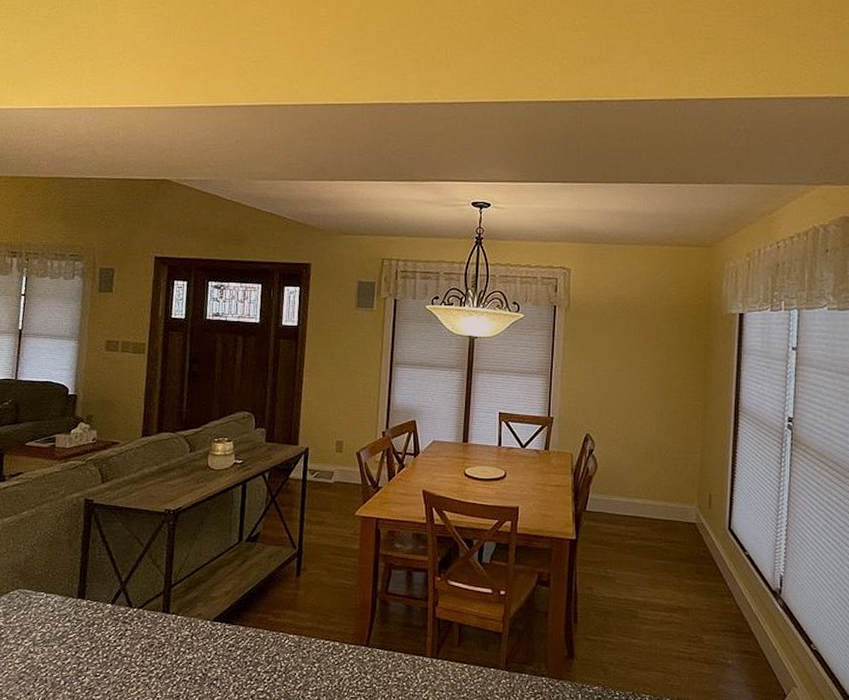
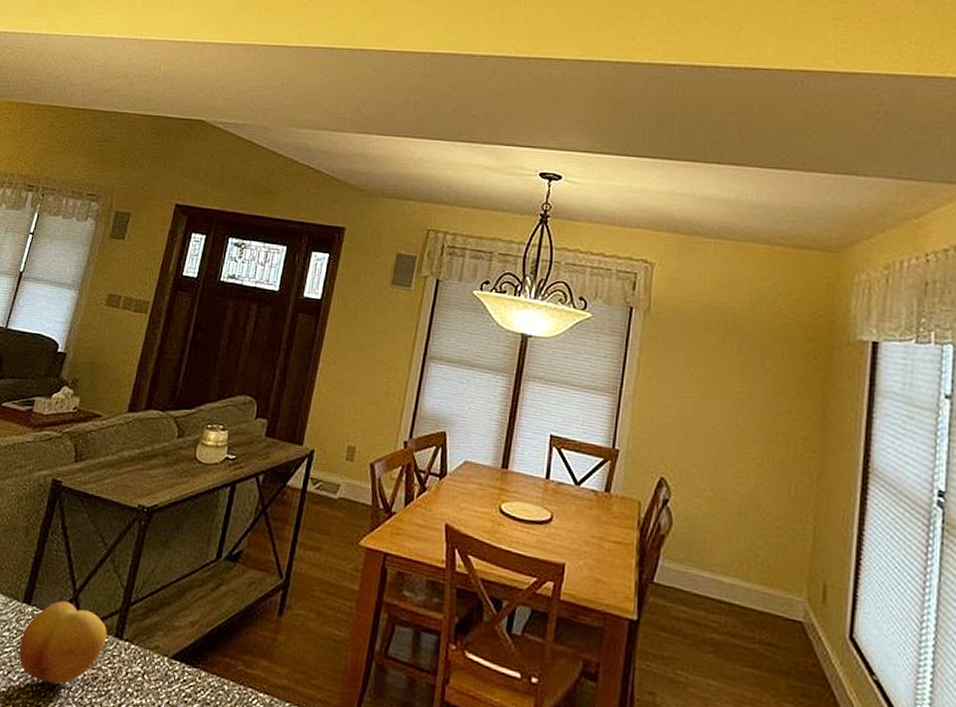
fruit: none [81,592,156,655] -> present [18,600,107,685]

